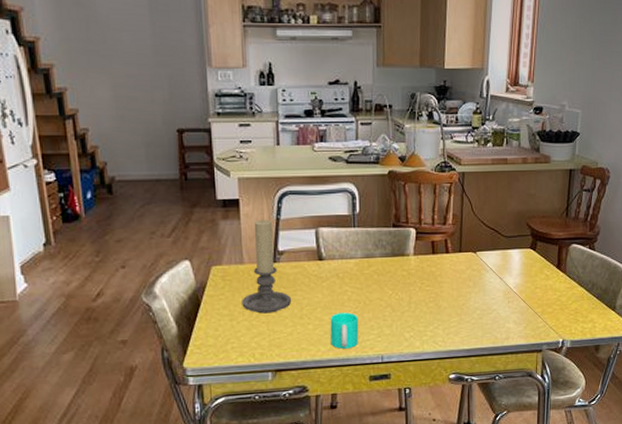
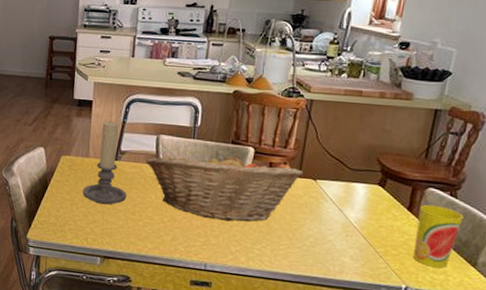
fruit basket: none [307,237,464,308] -> present [145,151,304,222]
cup: present [330,312,359,349] -> none [157,215,187,251]
cup: none [566,259,602,318] -> present [414,204,464,268]

